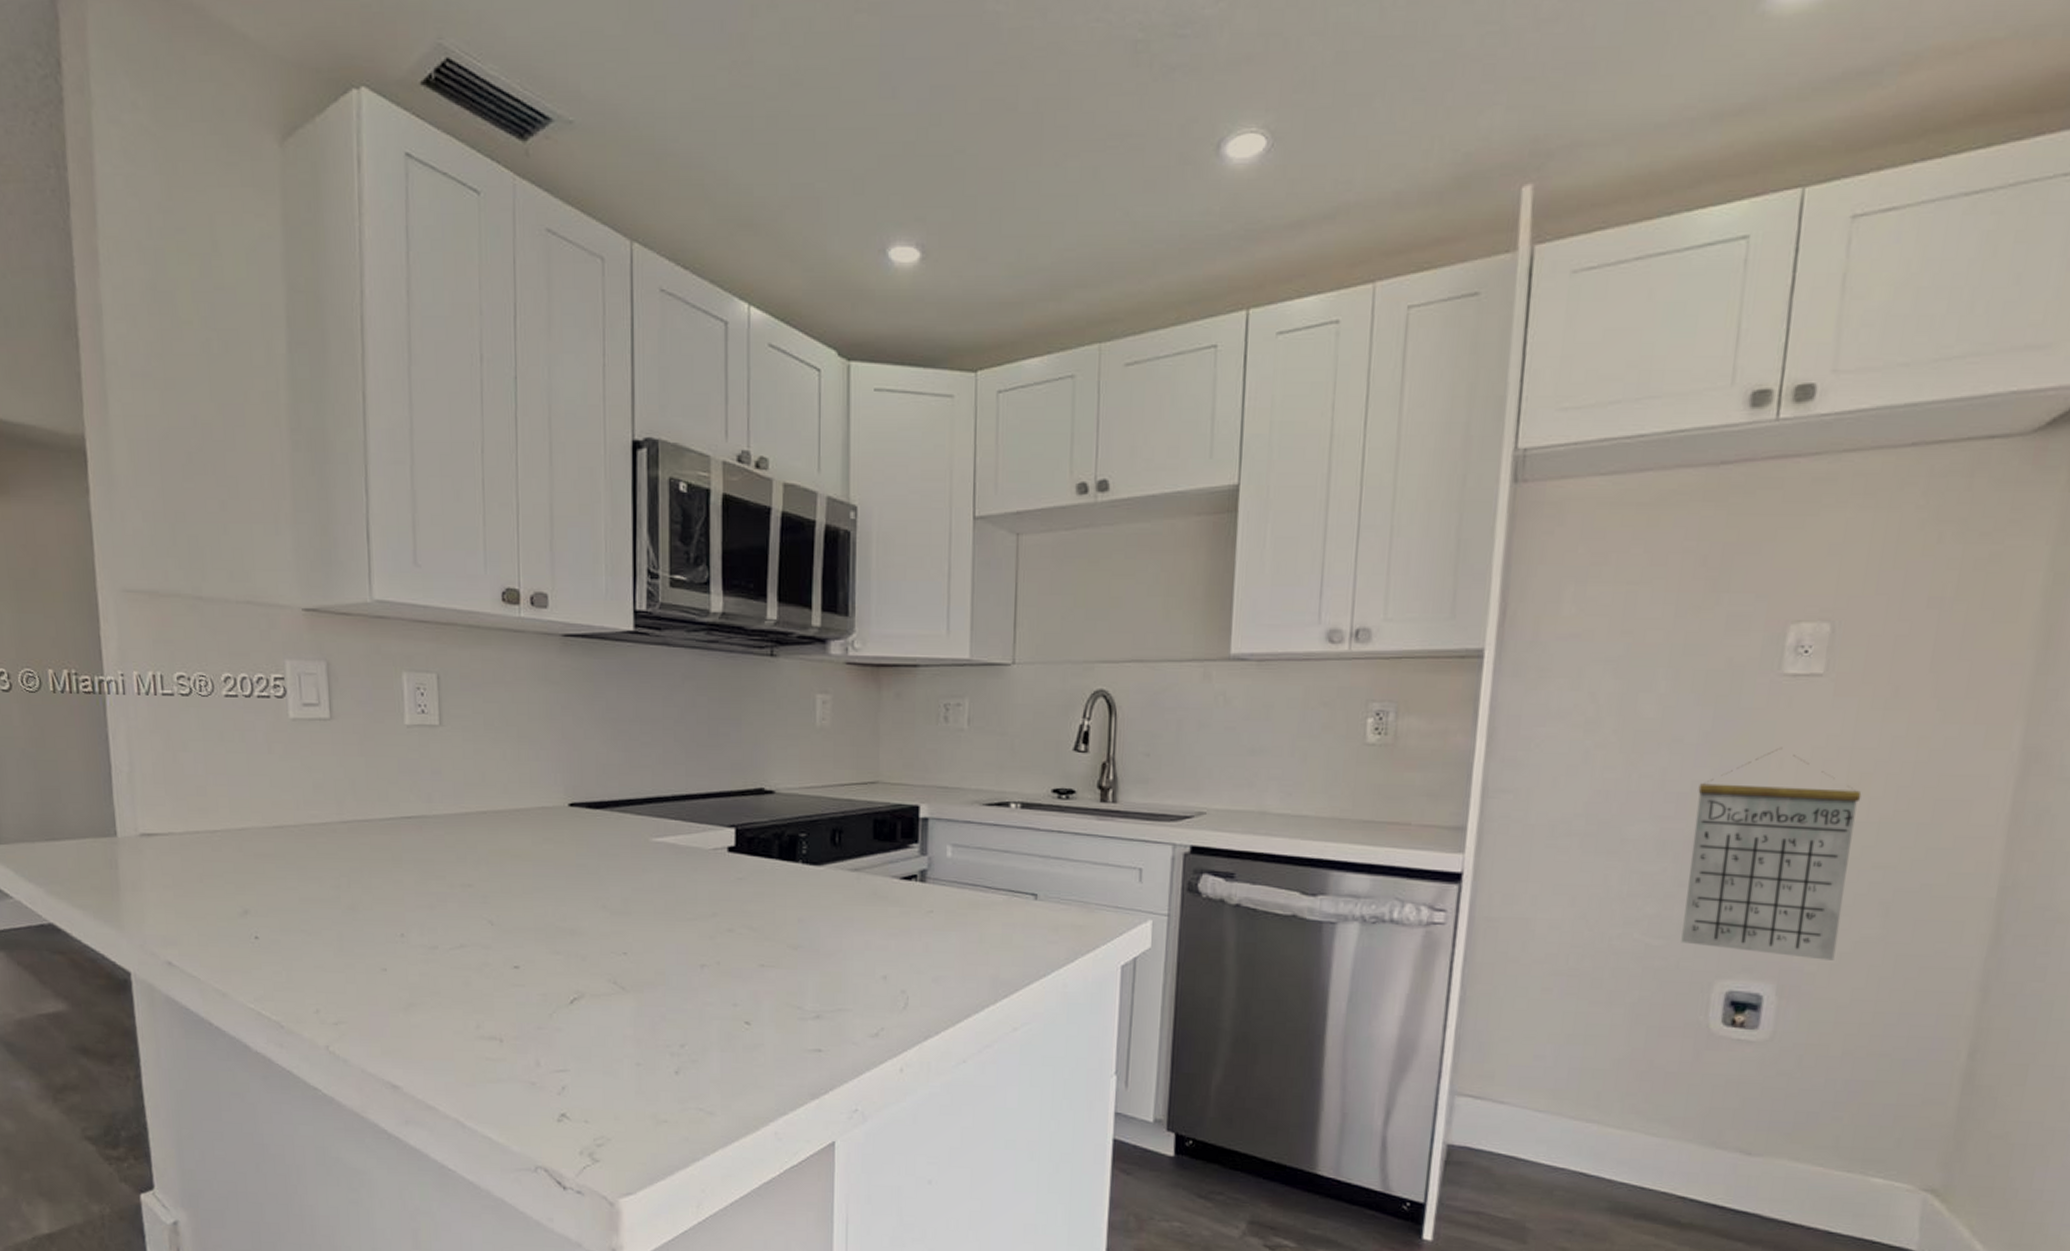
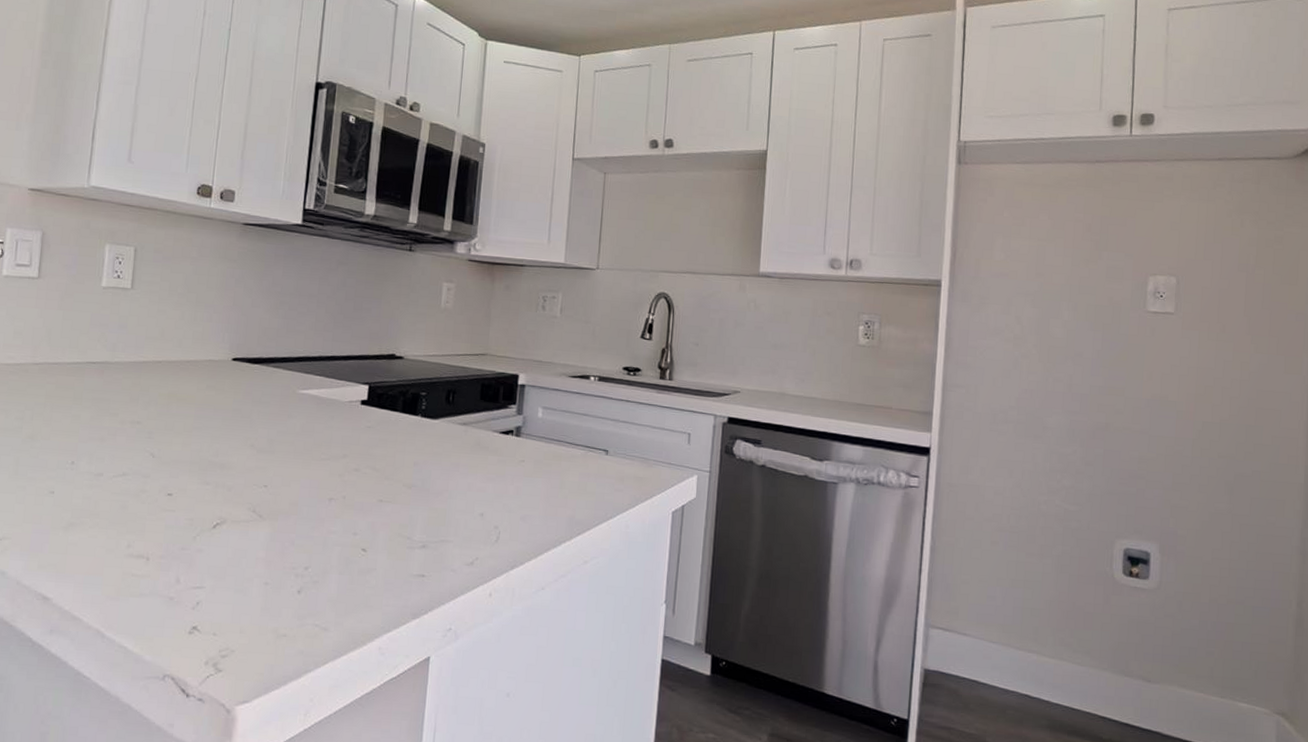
calendar: present [1681,747,1862,960] -> none [1090,364,1207,527]

